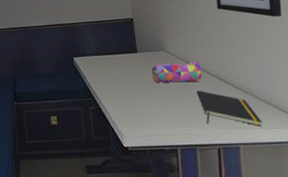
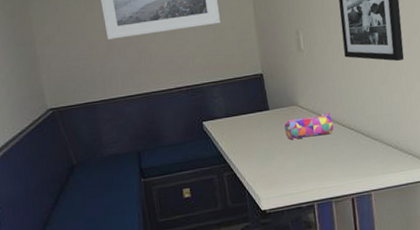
notepad: present [197,91,263,126] -> none [329,142,391,176]

